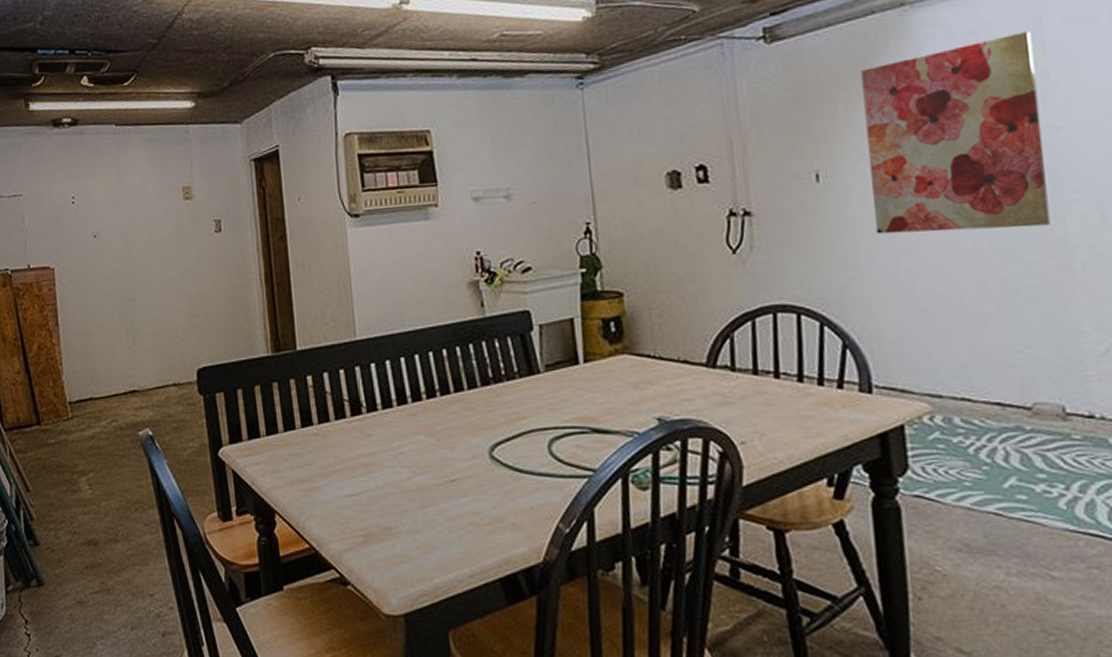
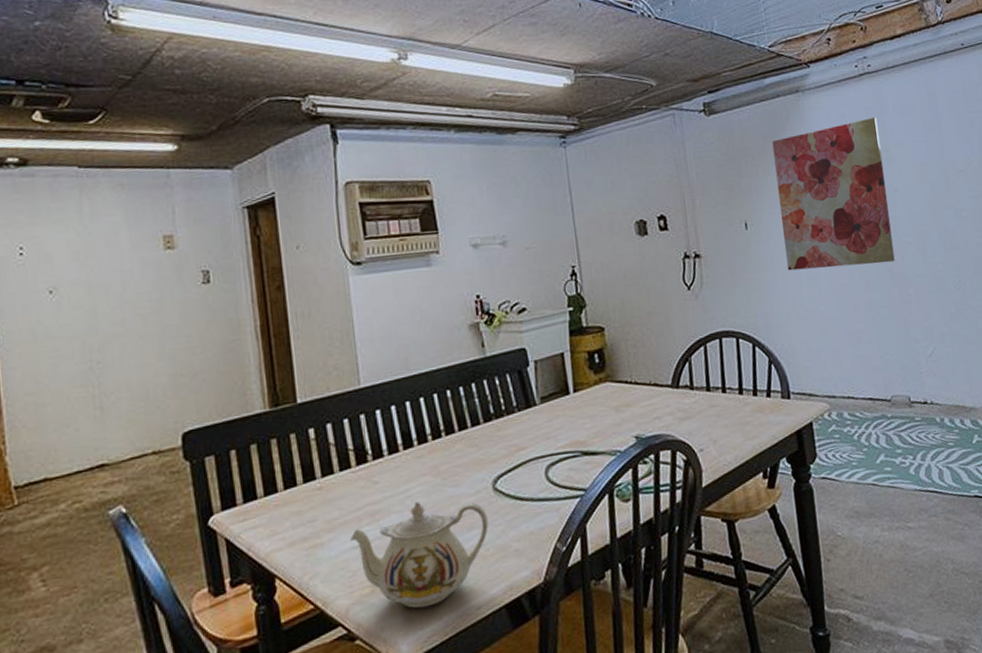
teapot: none [343,458,484,566] -> present [350,501,489,609]

